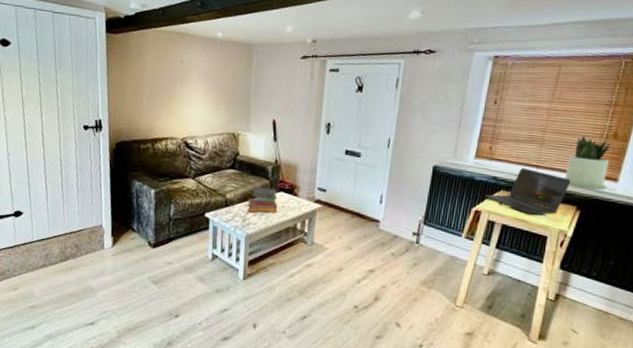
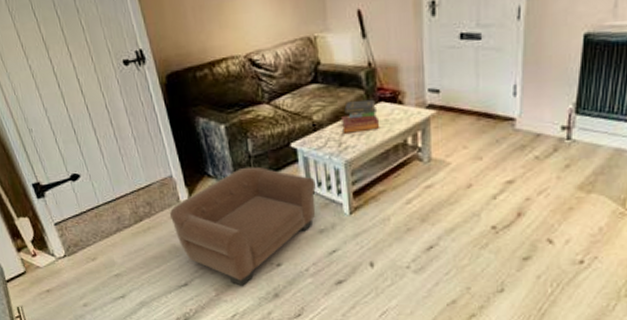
dog bed: none [92,227,220,331] -> present [169,166,316,286]

